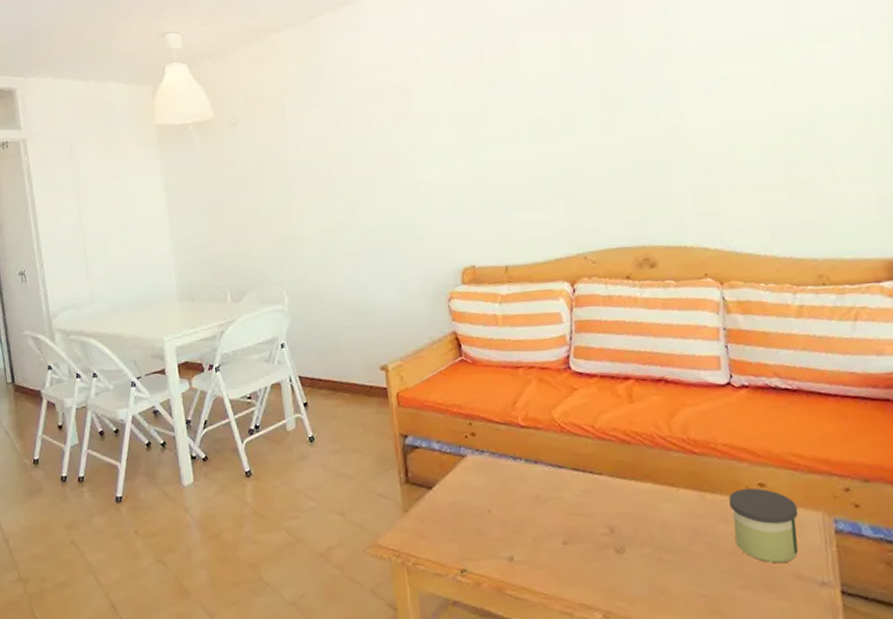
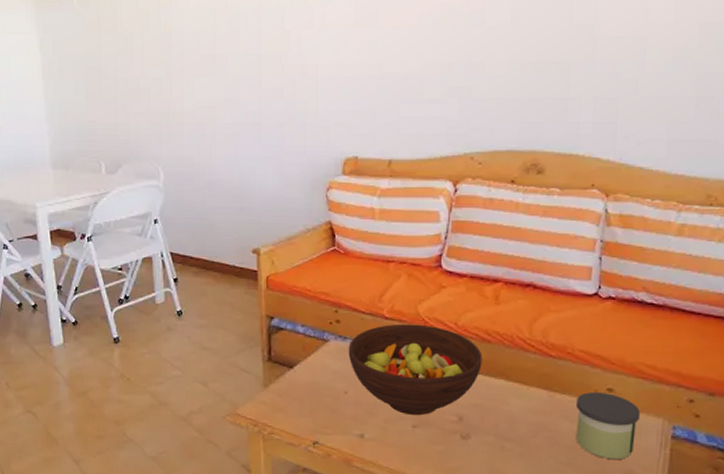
fruit bowl: none [486,430,626,531] -> present [348,324,483,416]

